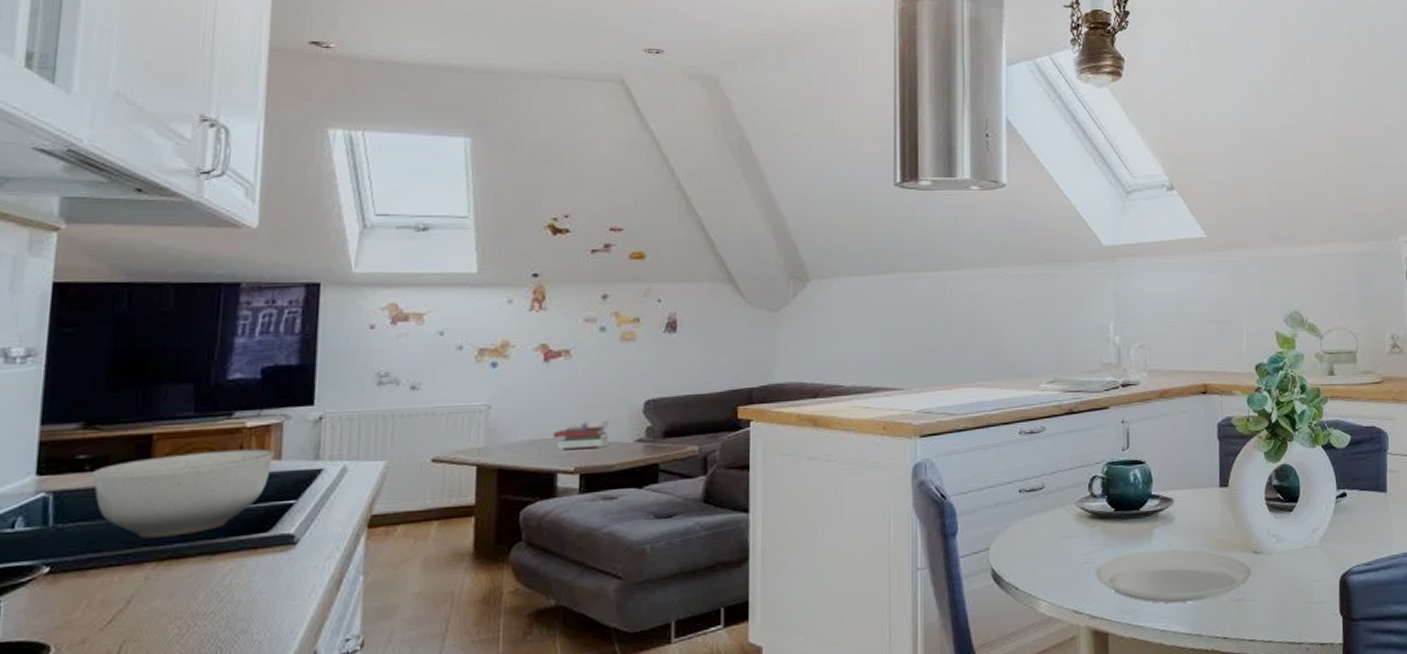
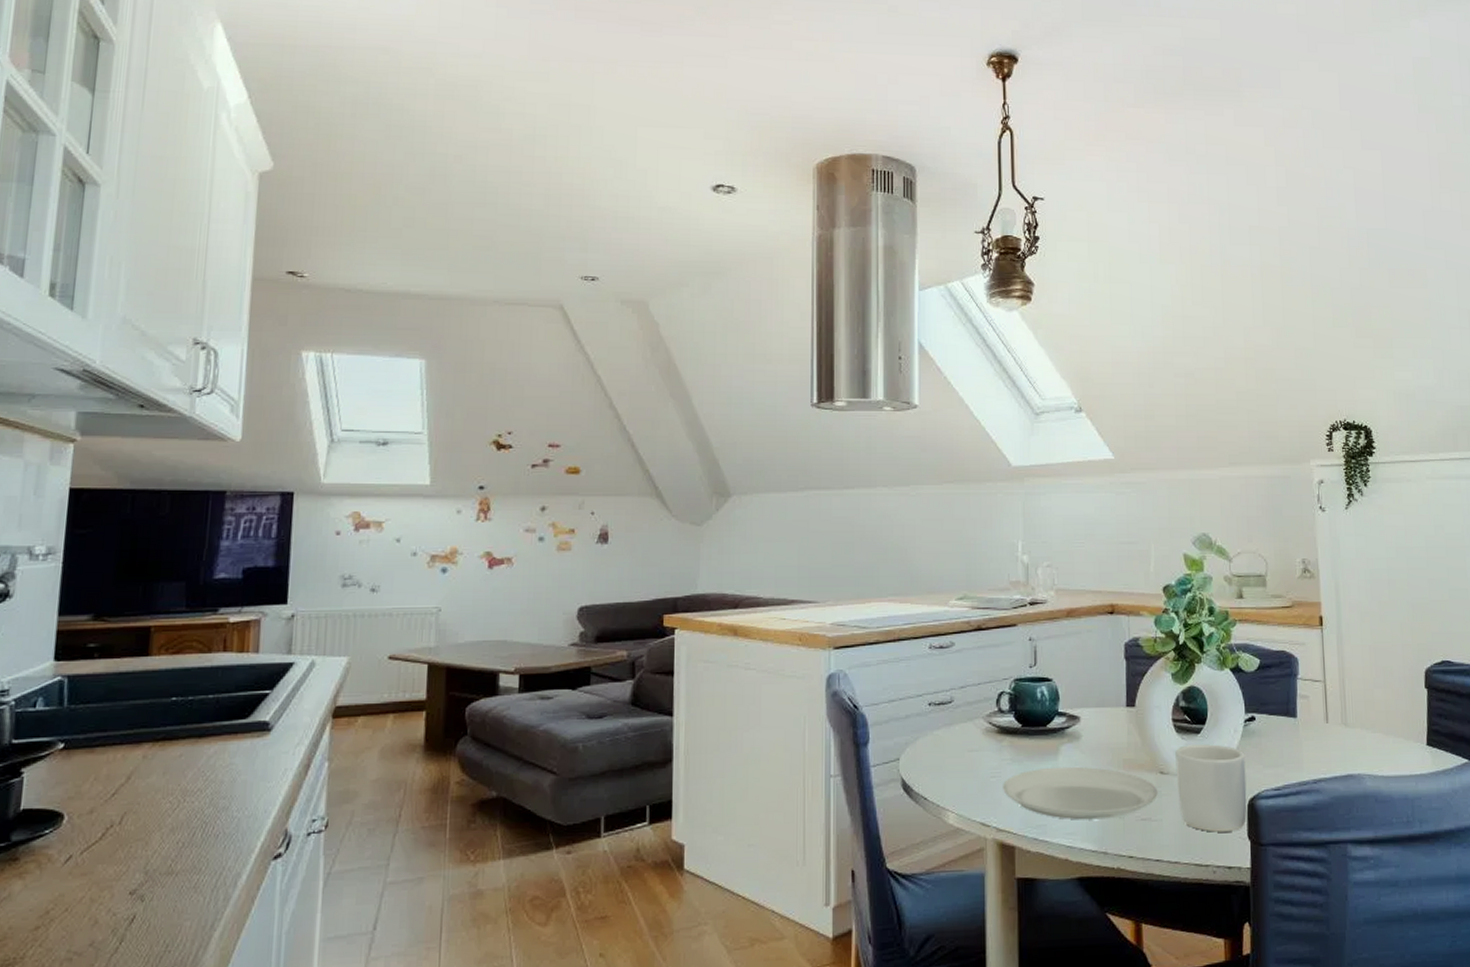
bowl: present [92,448,274,539] -> none [100,642,253,721]
books: present [552,420,609,451] -> none [495,624,546,652]
mug: none [1268,521,1339,610] -> present [1175,744,1247,832]

